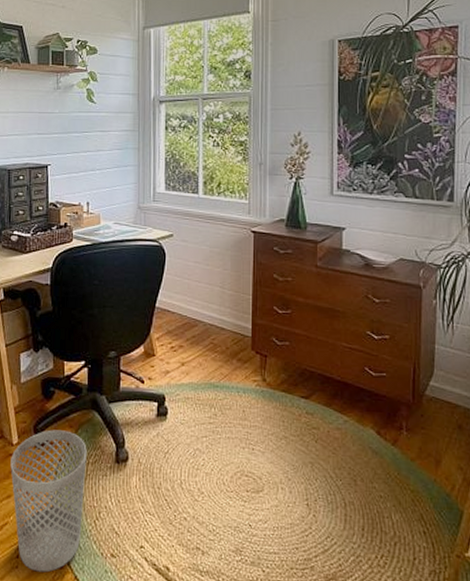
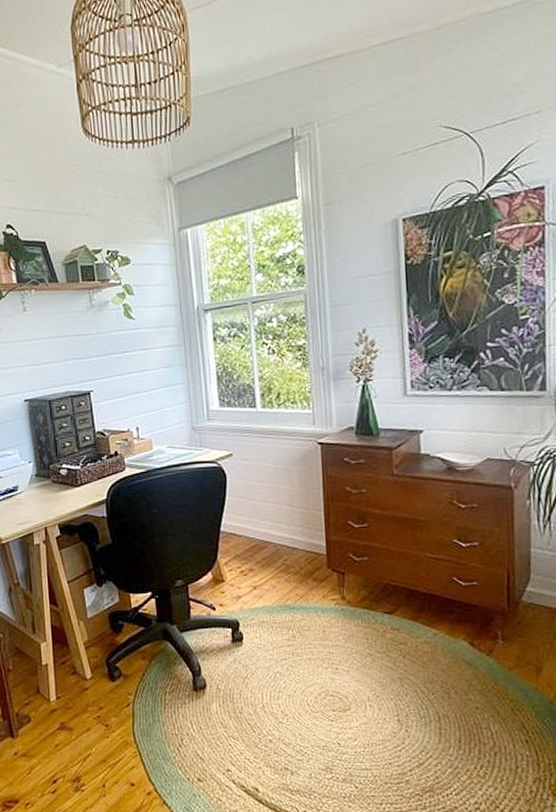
wastebasket: present [10,429,87,573] -> none [86,662,165,799]

